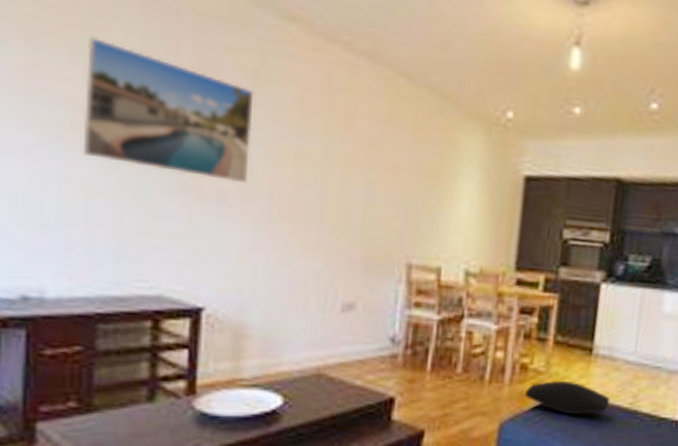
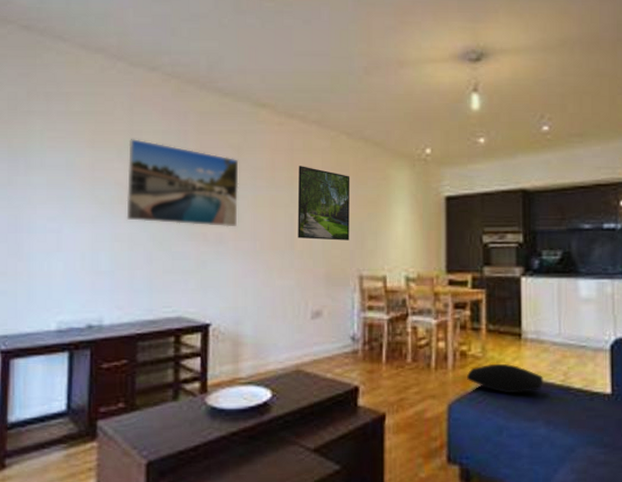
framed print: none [330,111,407,218] -> present [297,166,350,241]

